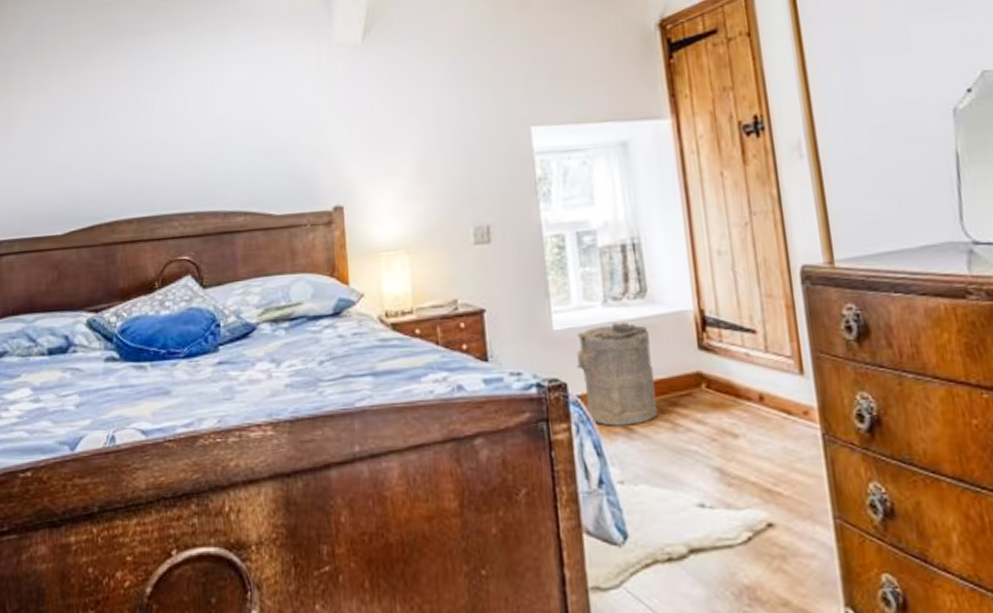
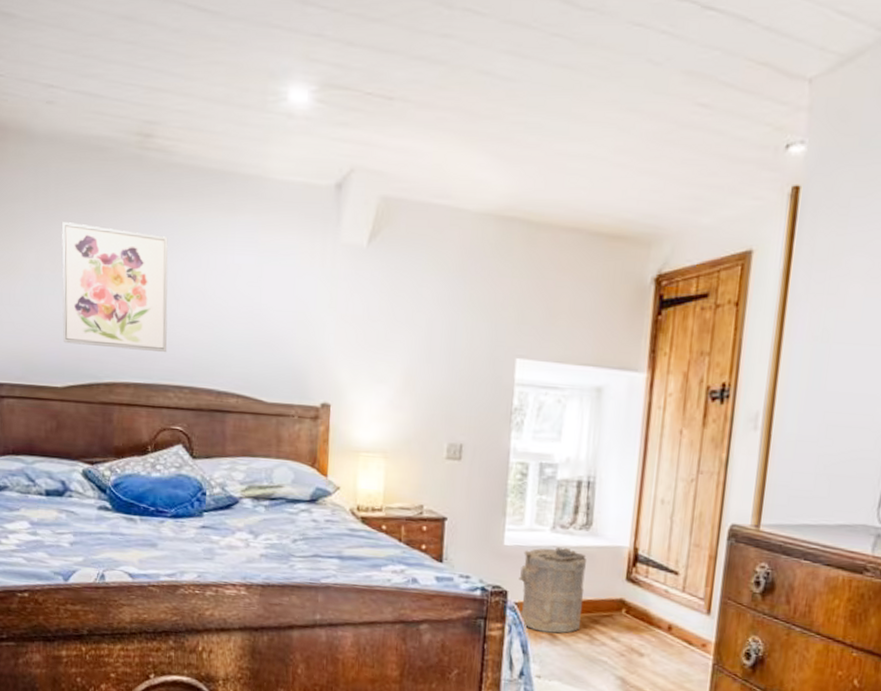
wall art: none [59,67,169,189] -> present [62,222,168,353]

